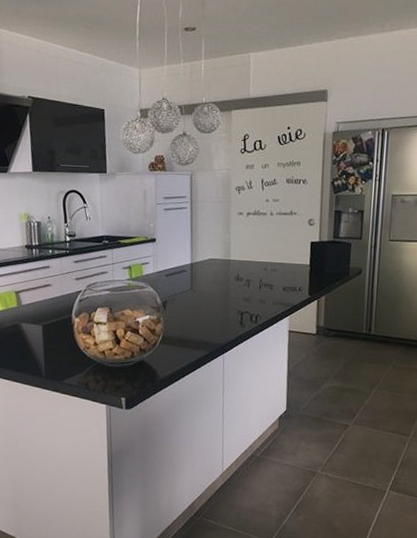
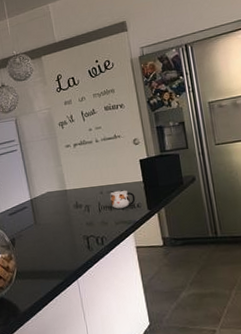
mug: none [272,269,299,289] -> present [110,190,136,209]

